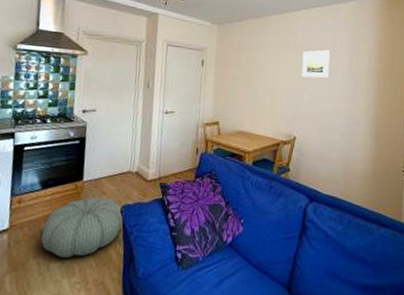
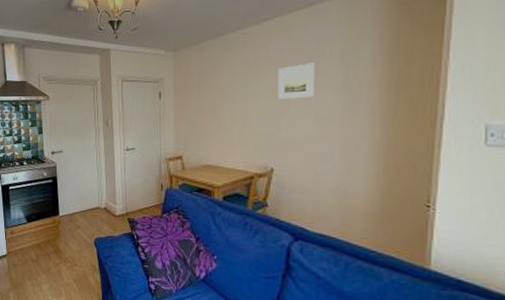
pouf: present [41,196,124,258] -> none [32,229,98,281]

